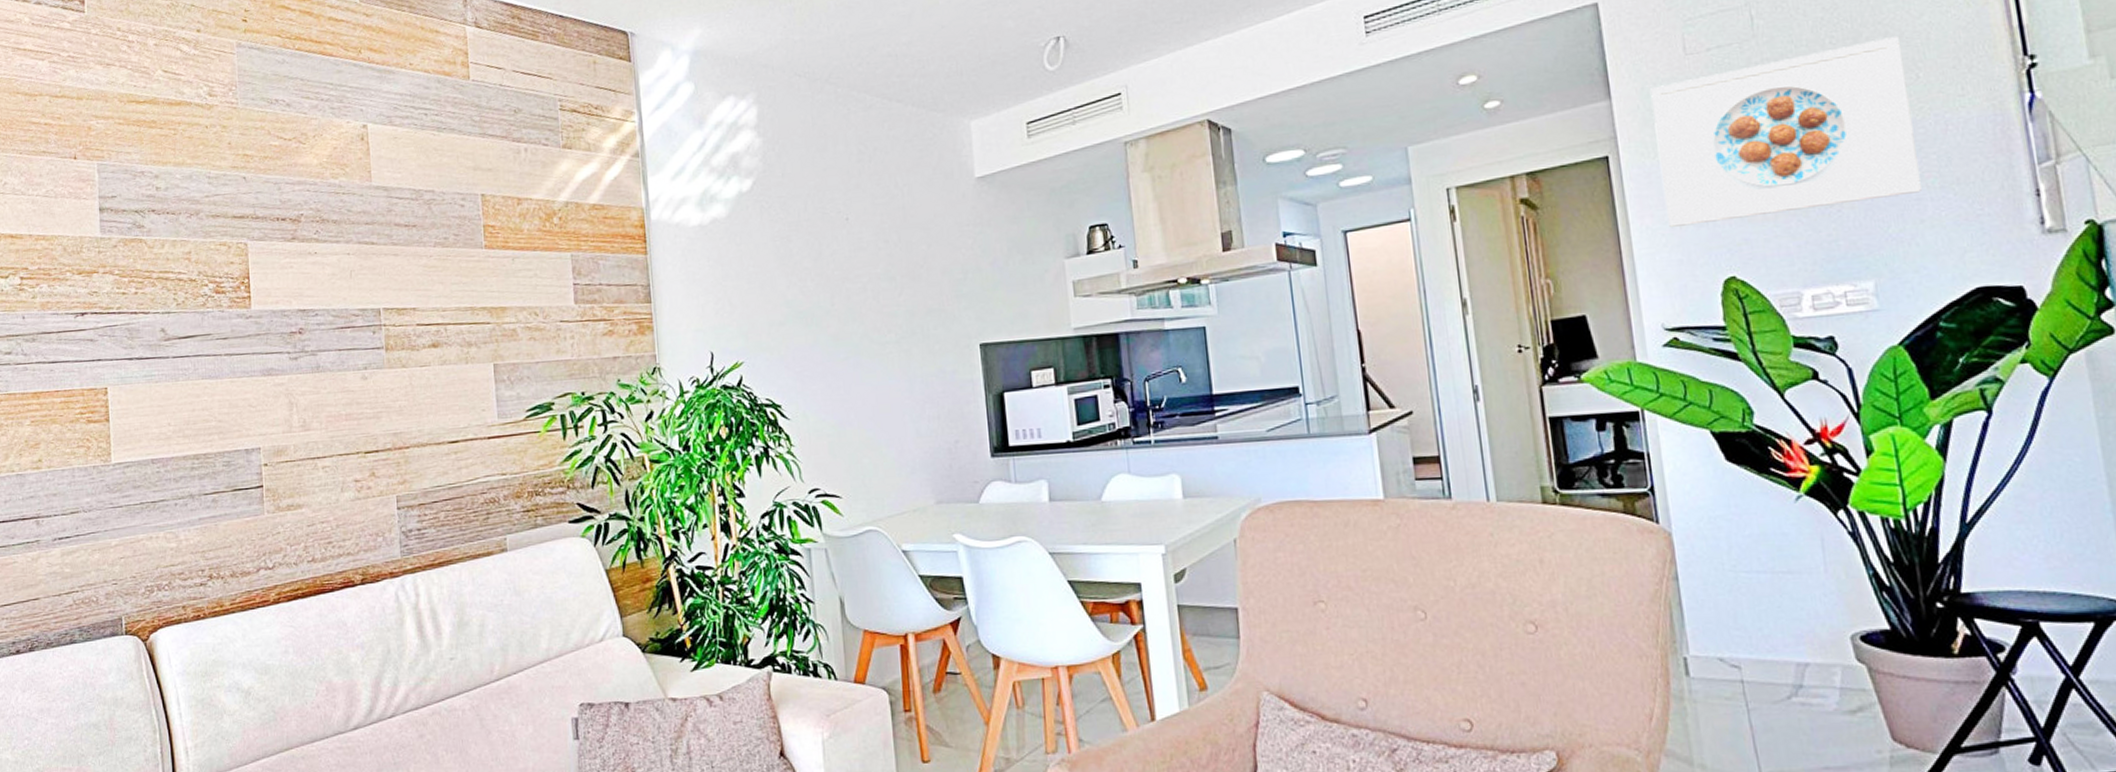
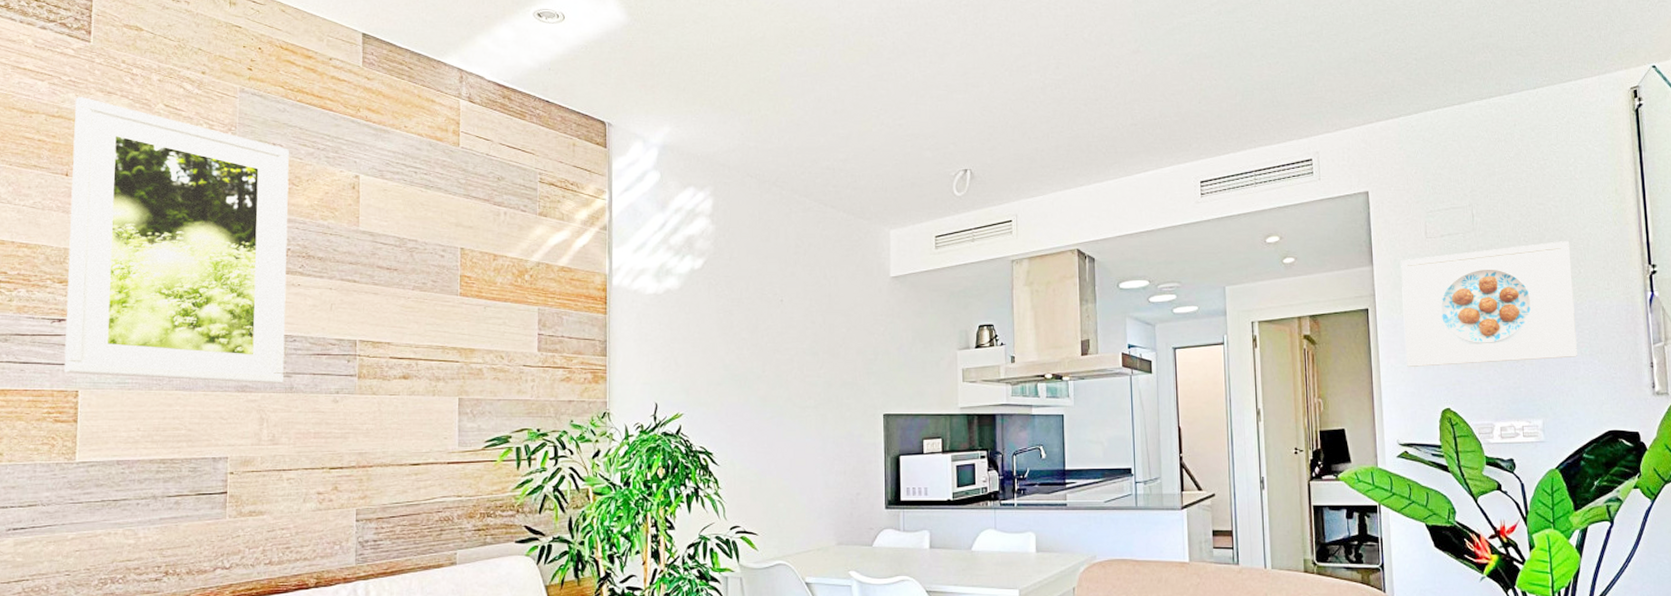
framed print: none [76,72,309,370] -> present [63,96,290,385]

